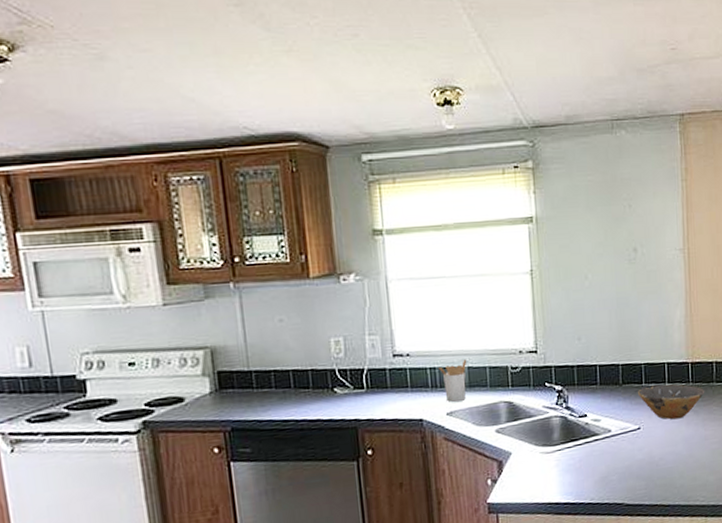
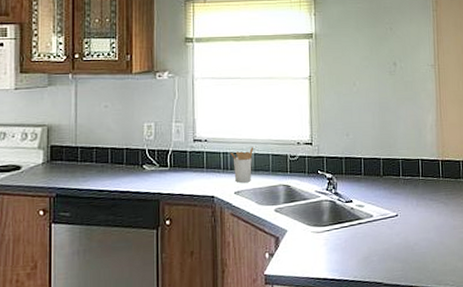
bowl: present [638,384,705,420] -> none [396,178,454,209]

